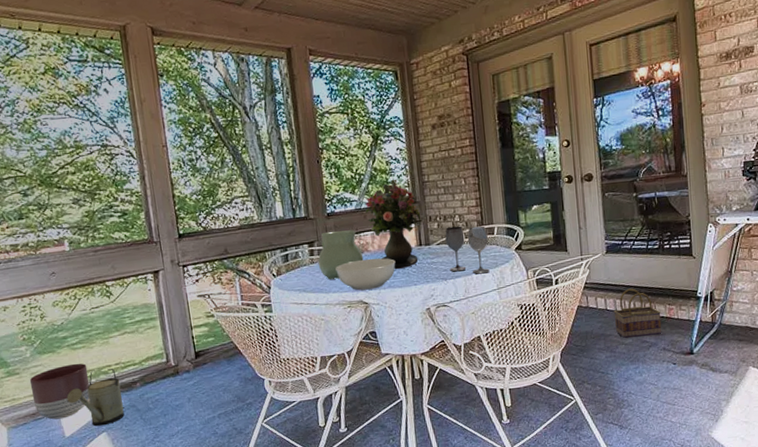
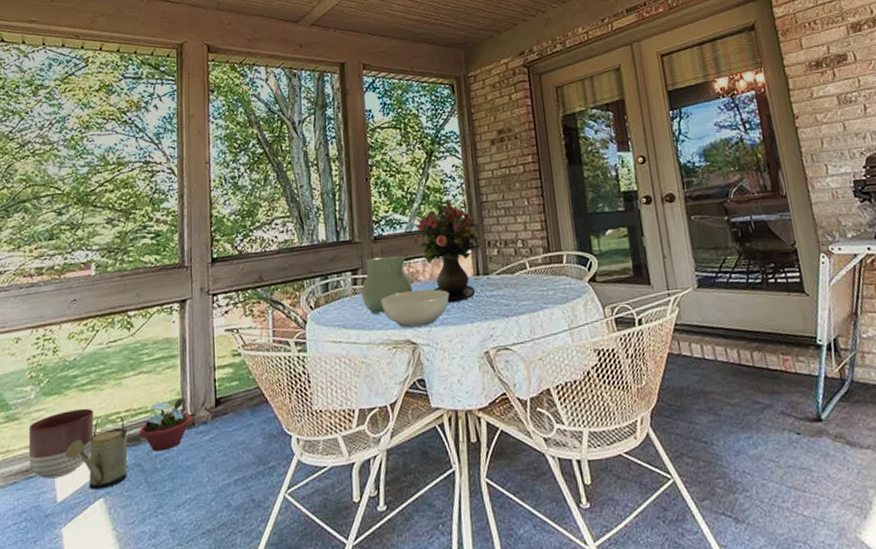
potted flower: none [130,352,177,396] -> present [140,398,193,452]
wineglass: present [445,226,490,275] -> none [506,252,559,311]
basket: present [614,288,662,338] -> none [713,332,778,397]

